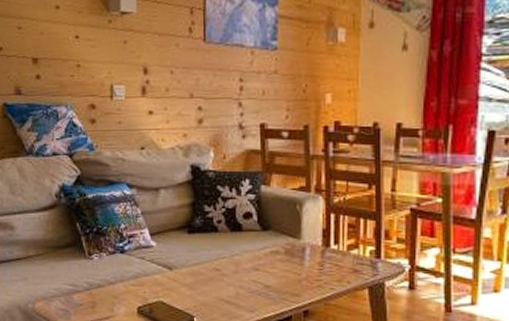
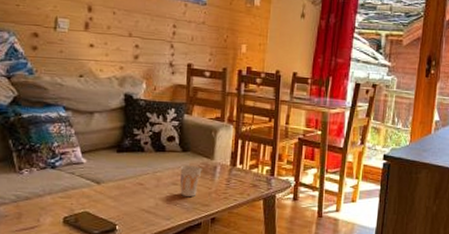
cup: none [261,246,288,284] -> present [180,164,202,196]

